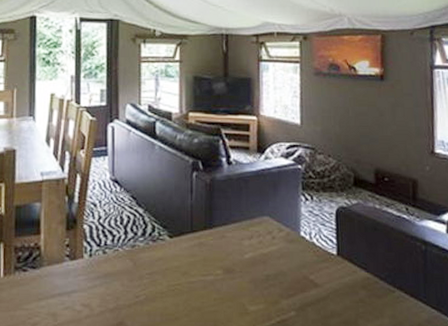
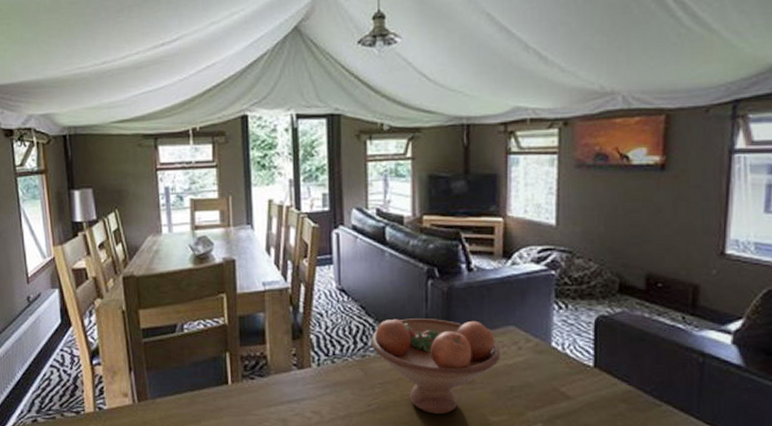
fruit bowl: none [140,209,257,304] -> present [370,318,501,414]

